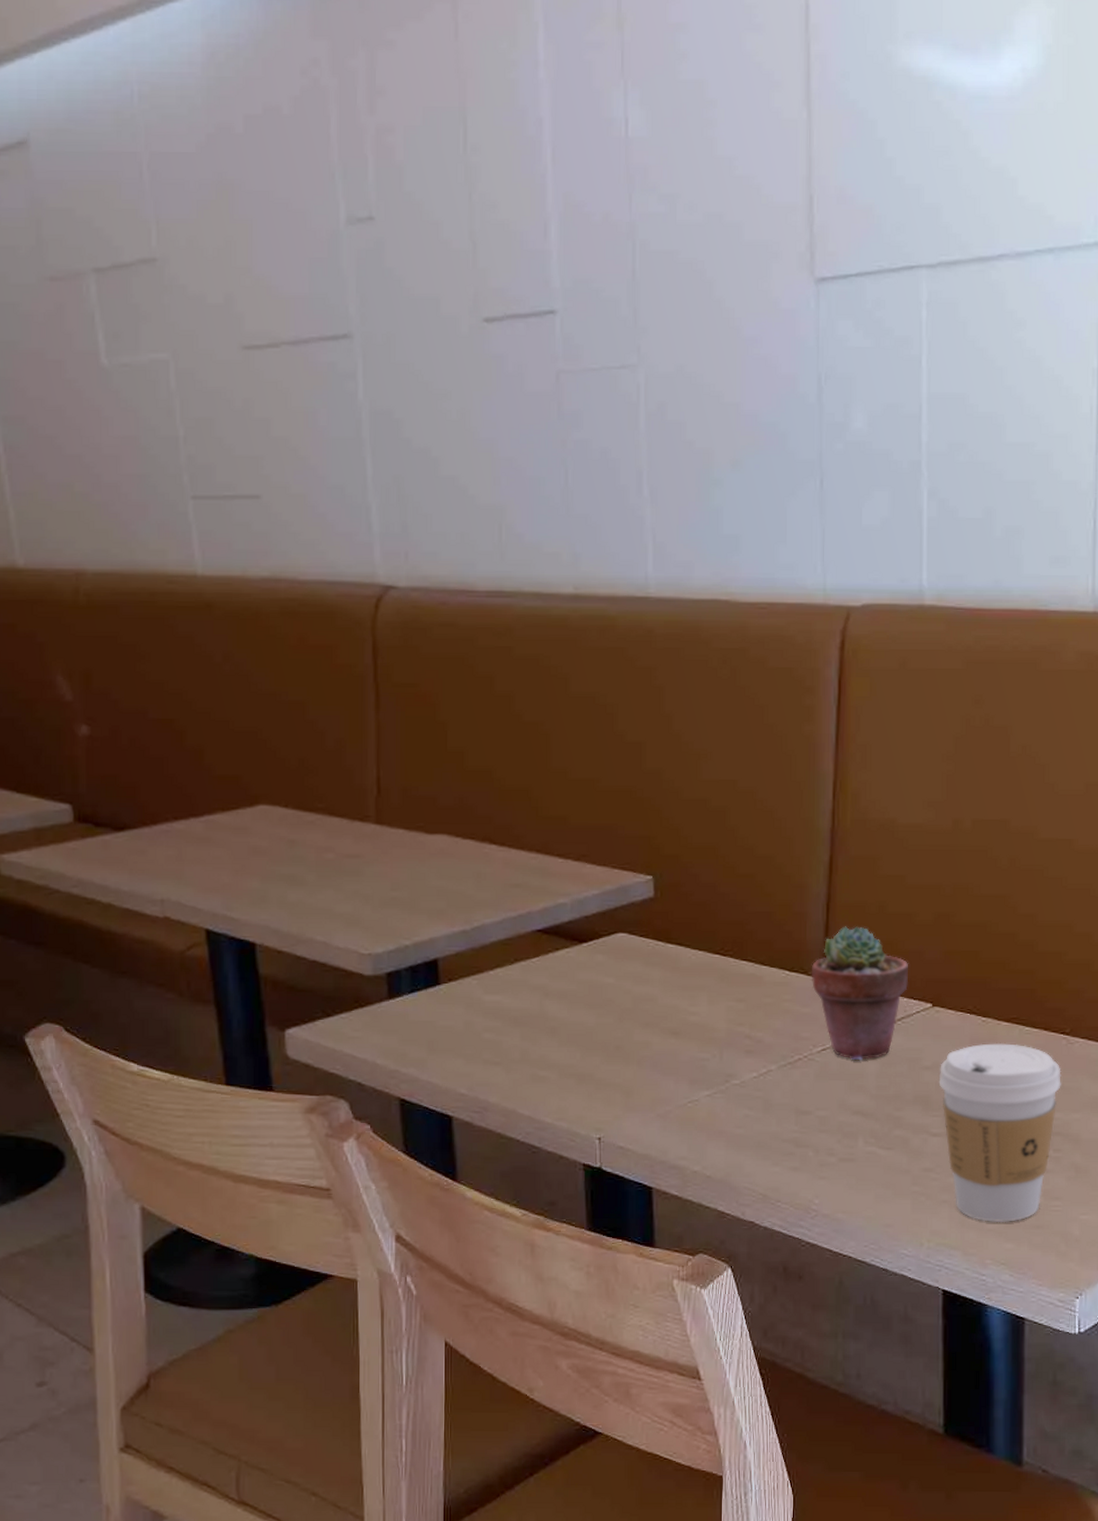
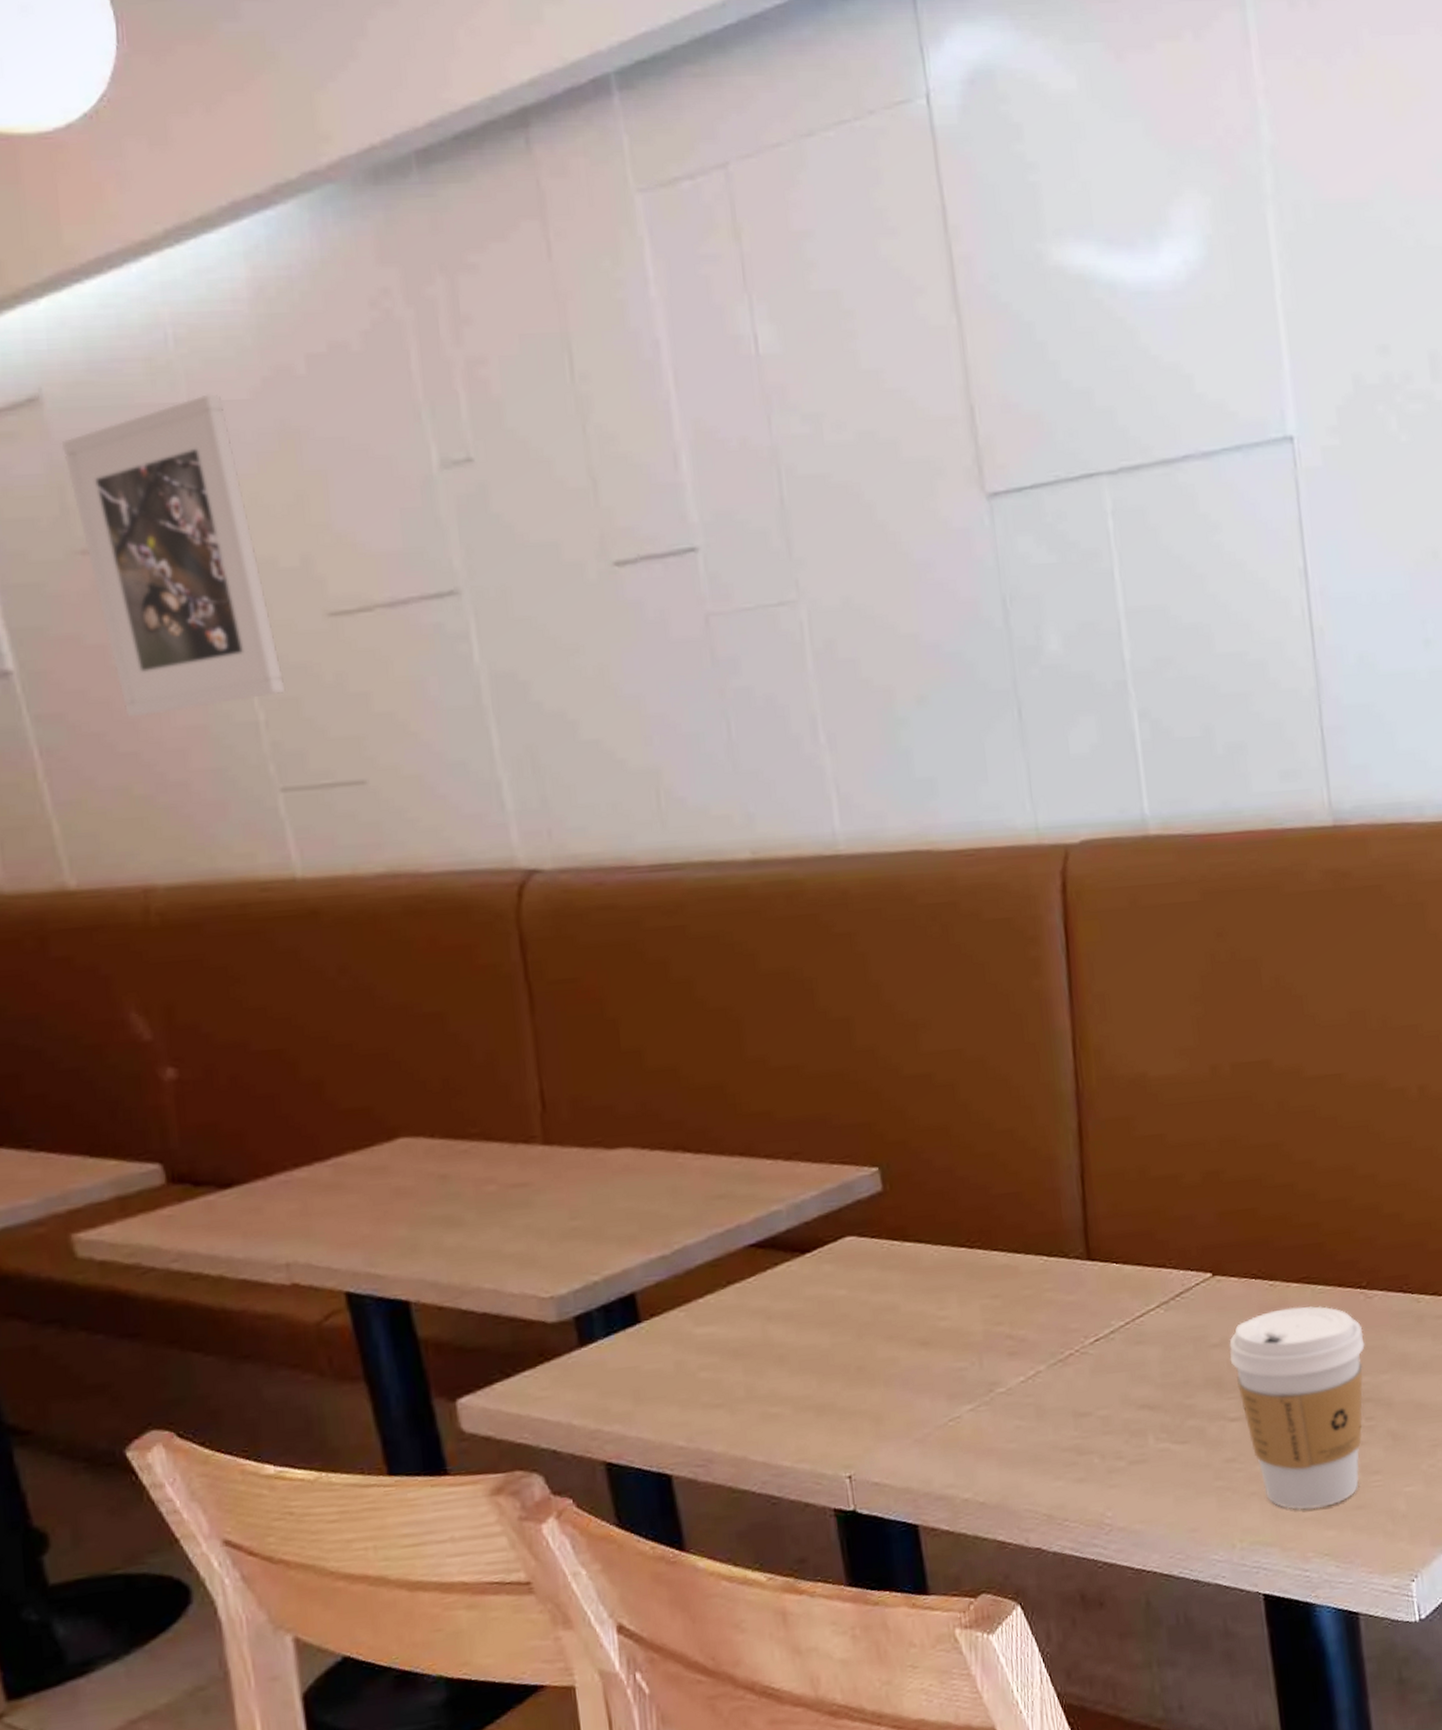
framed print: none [41,146,203,425] -> present [61,394,286,718]
potted succulent: present [811,926,908,1061] -> none [1072,1196,1183,1349]

